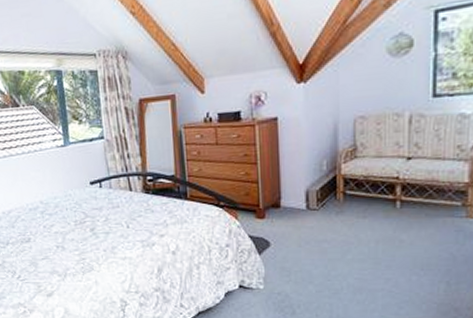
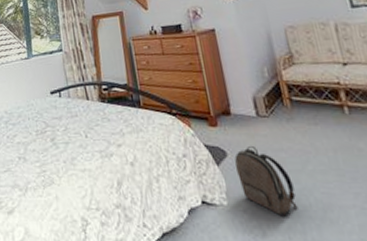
backpack: none [276,236,330,298] -> present [234,145,298,217]

